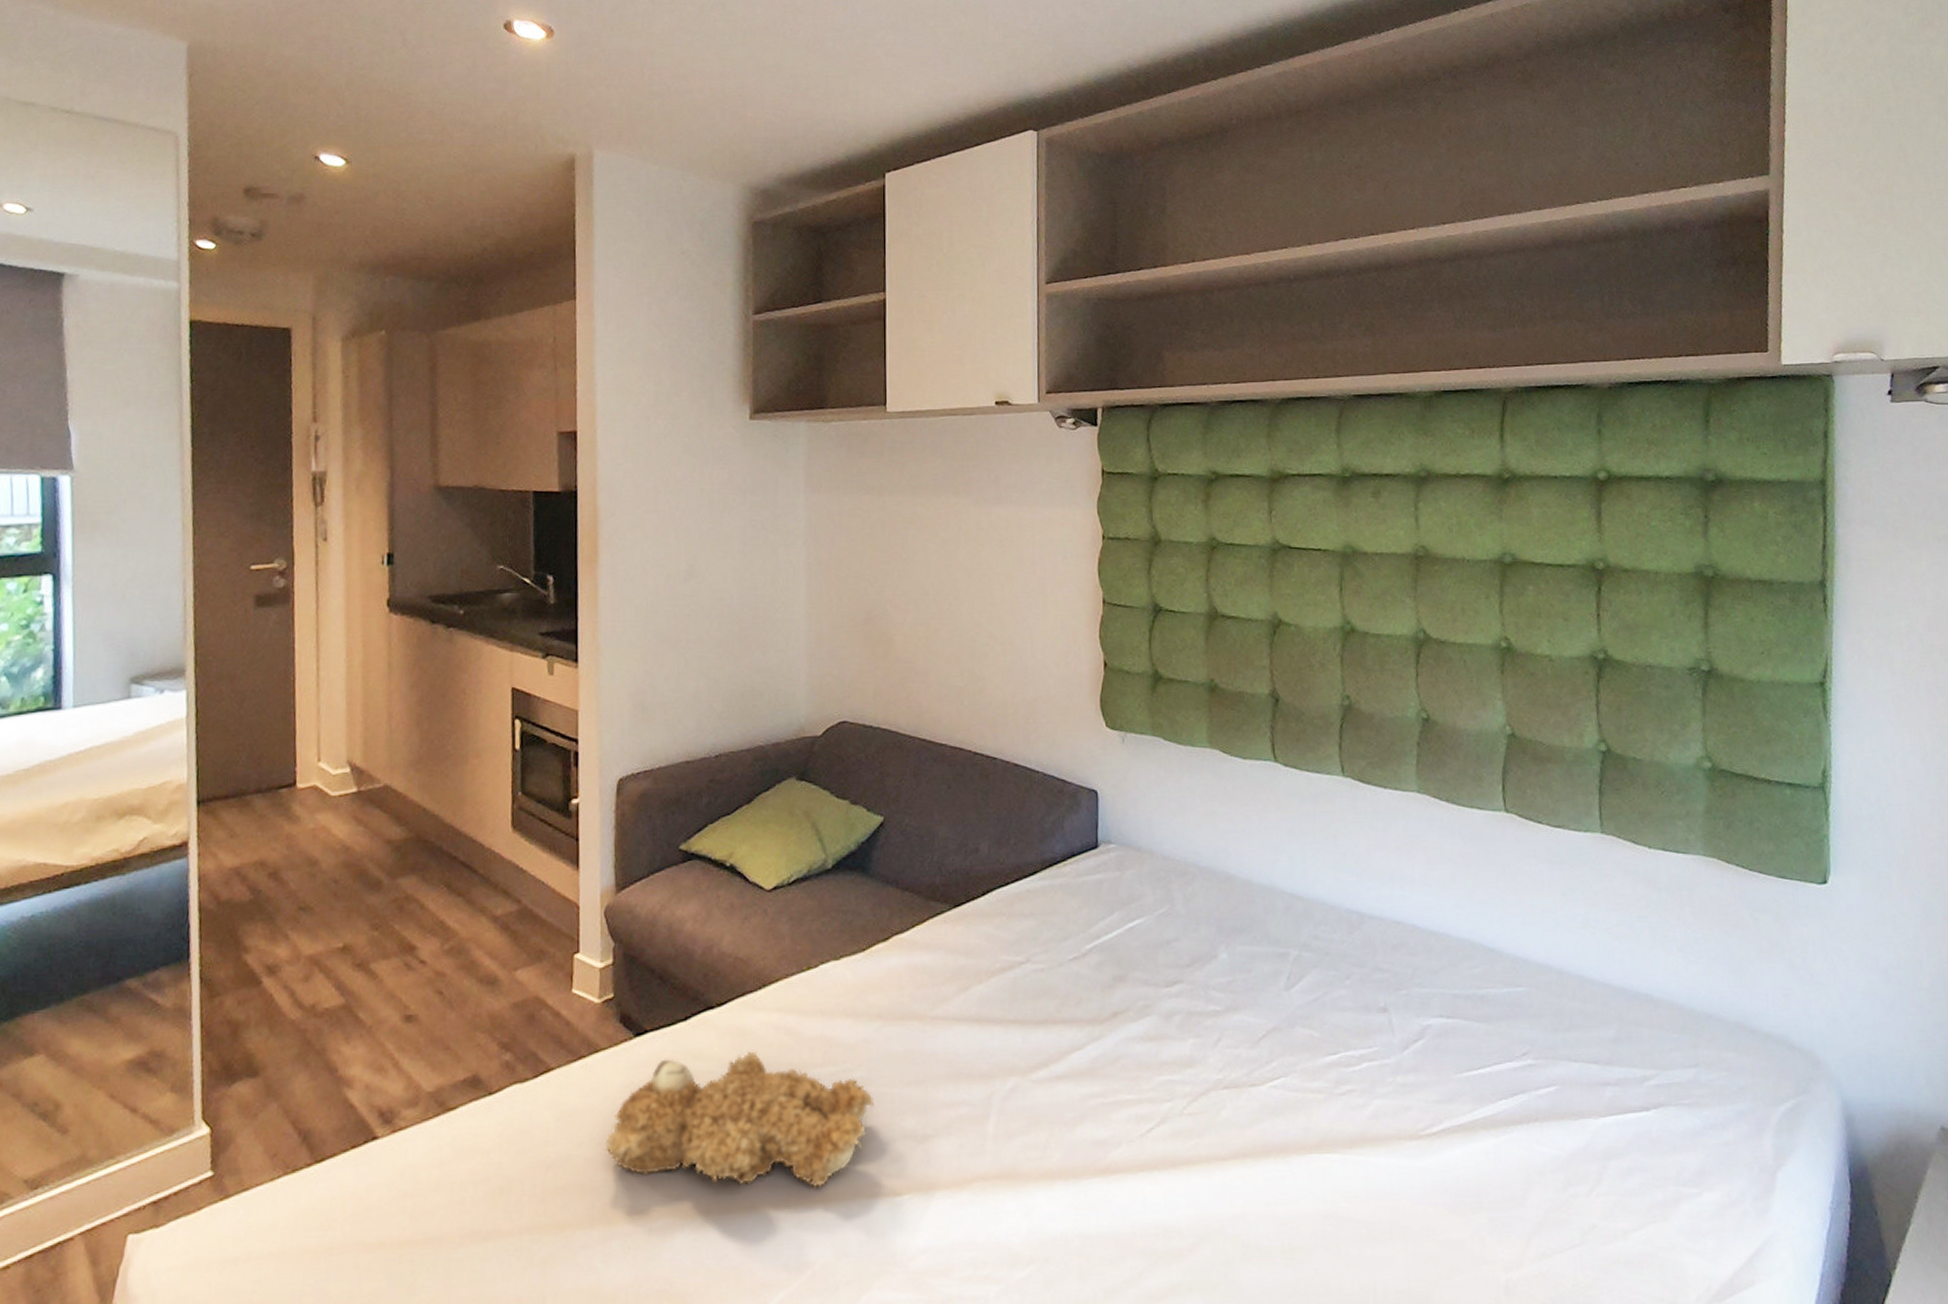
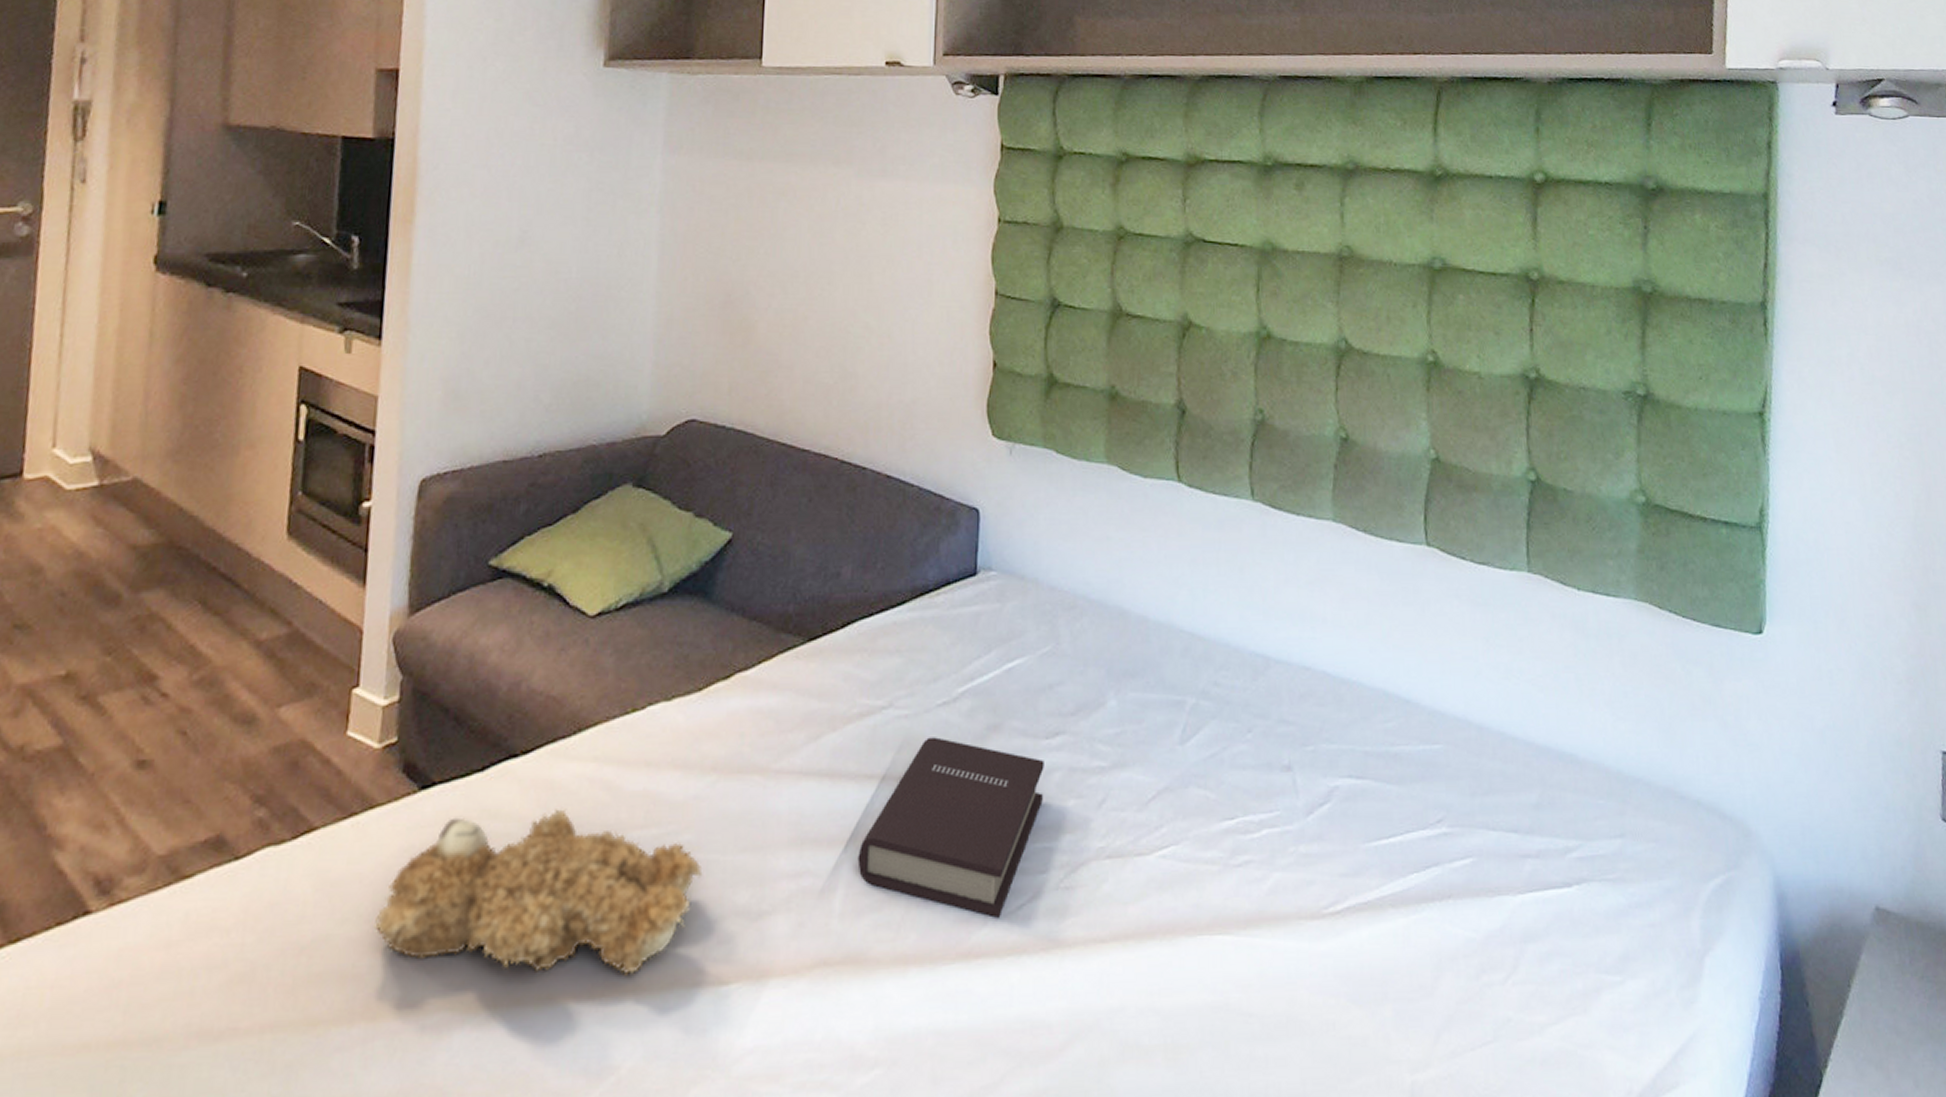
book: none [1006,987,1165,1140] -> present [857,737,1044,918]

